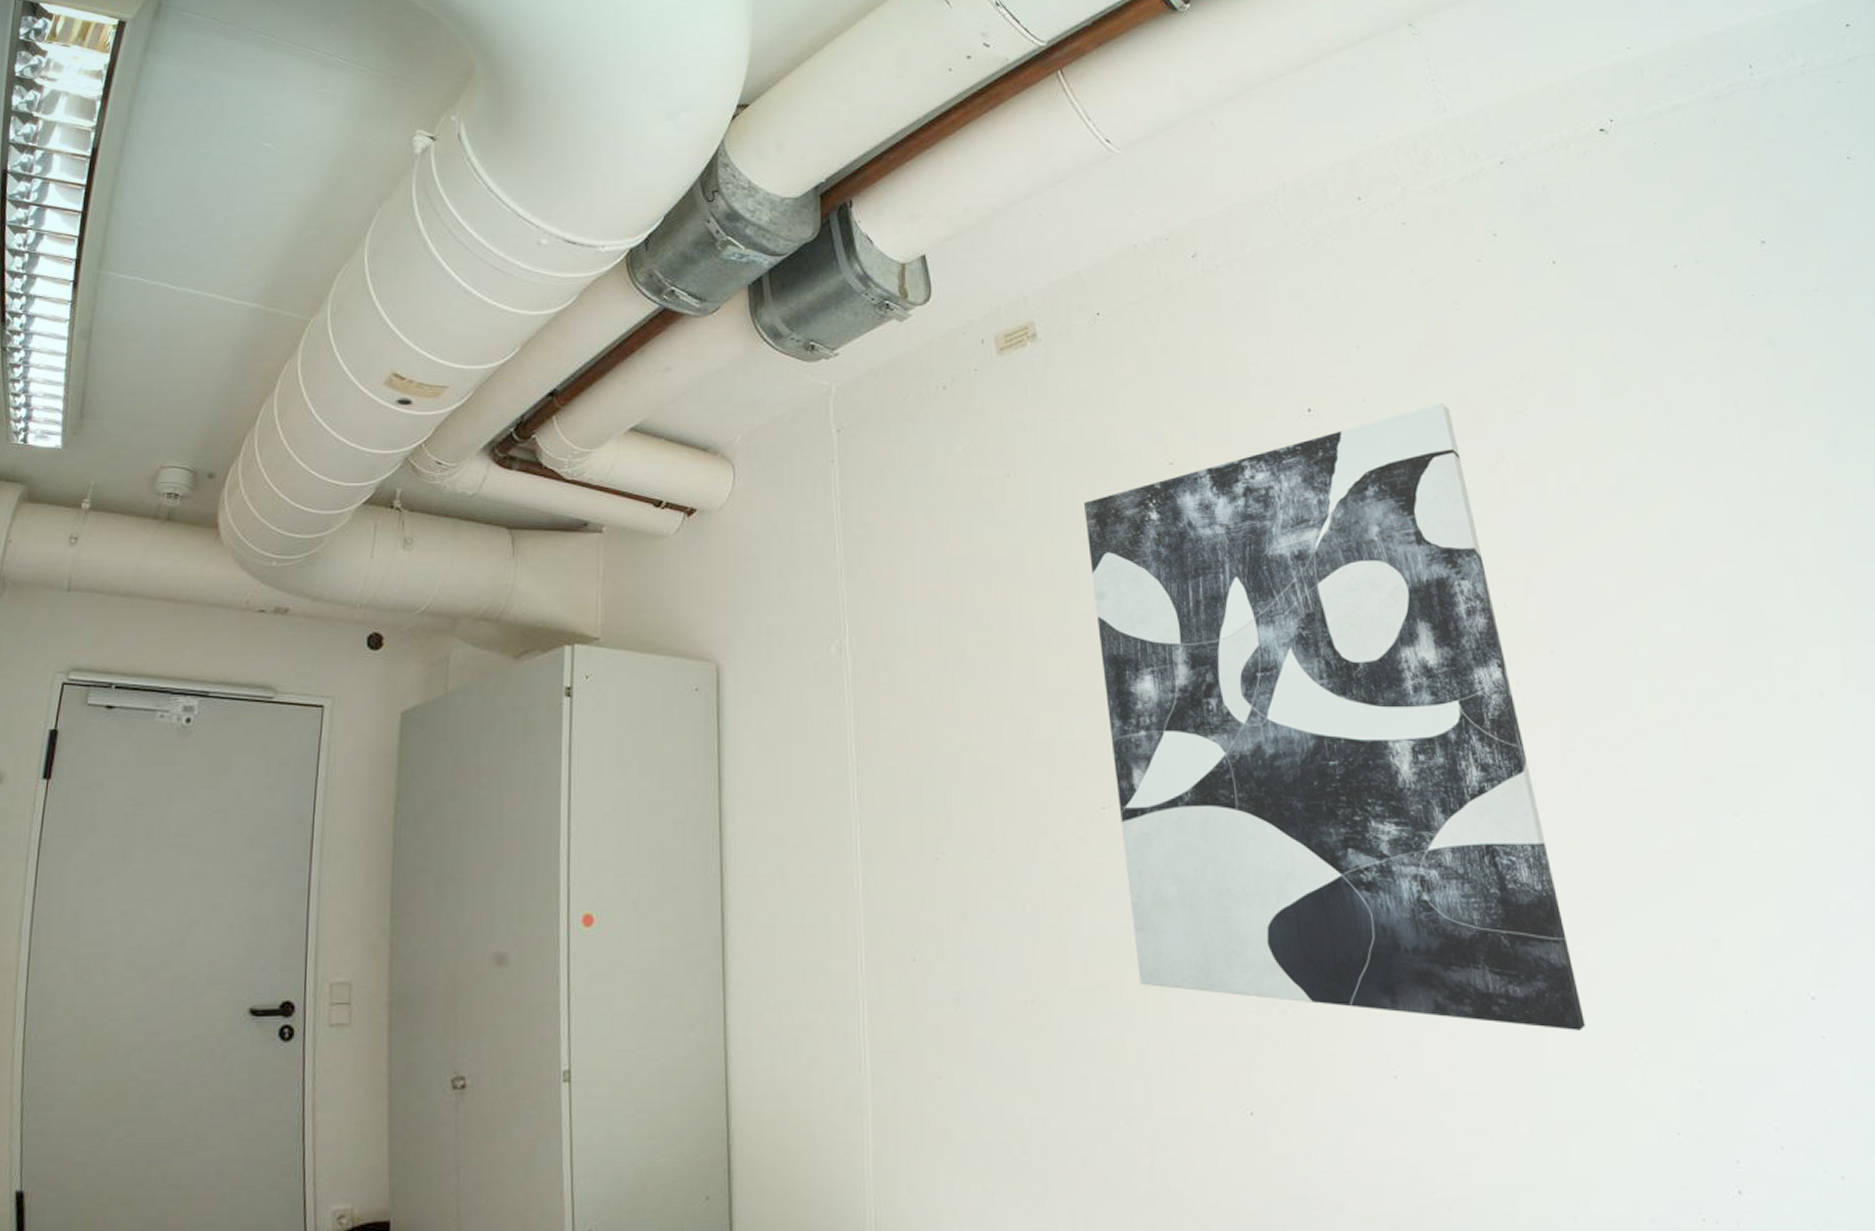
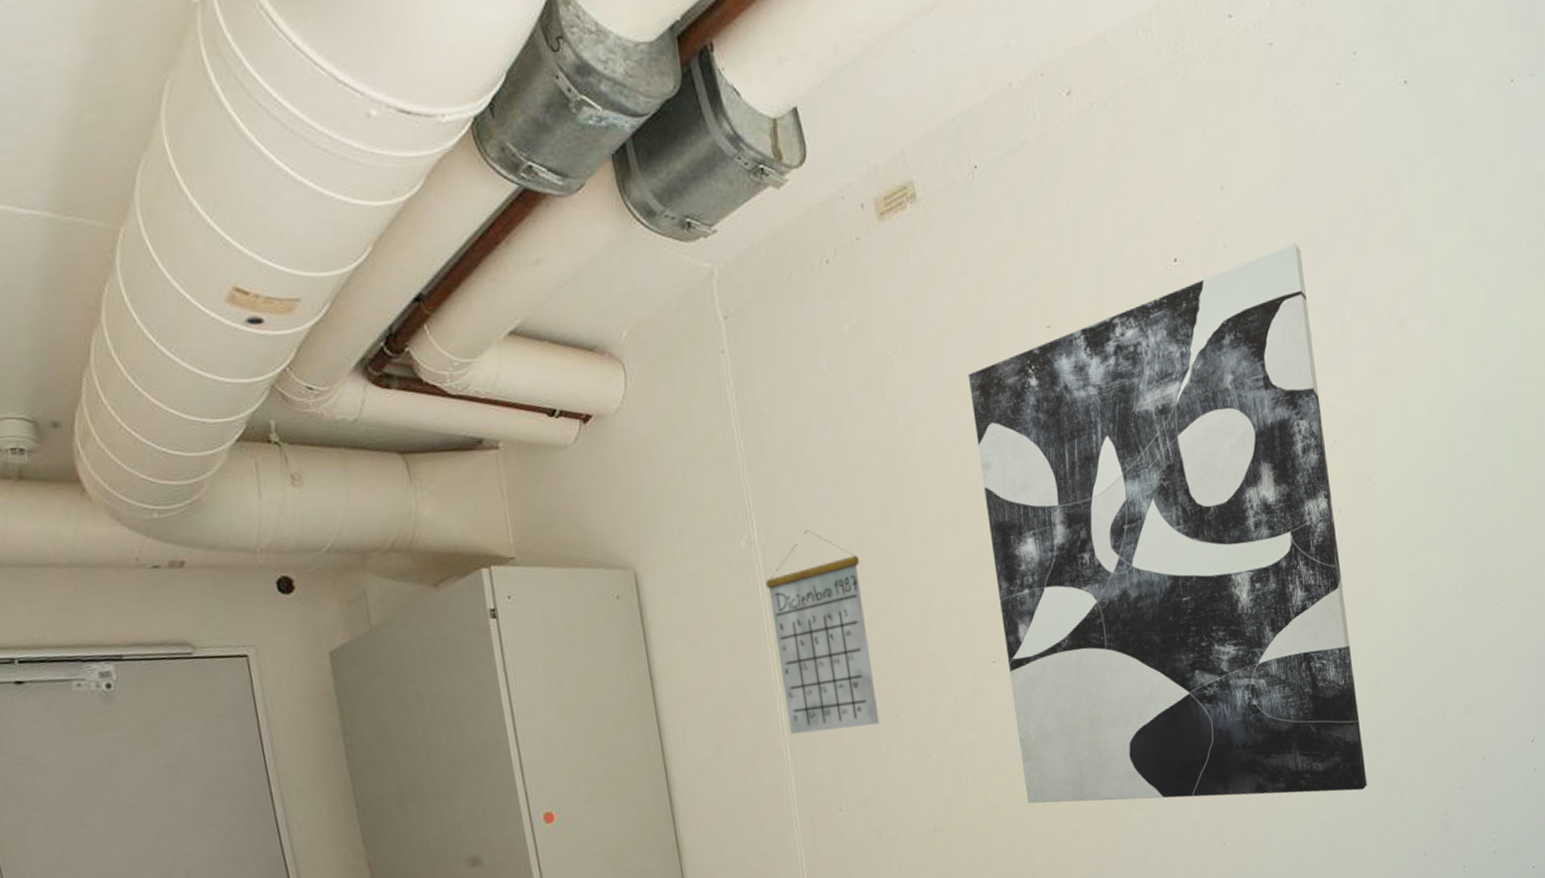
calendar: none [852,642,967,864] -> present [765,530,880,735]

